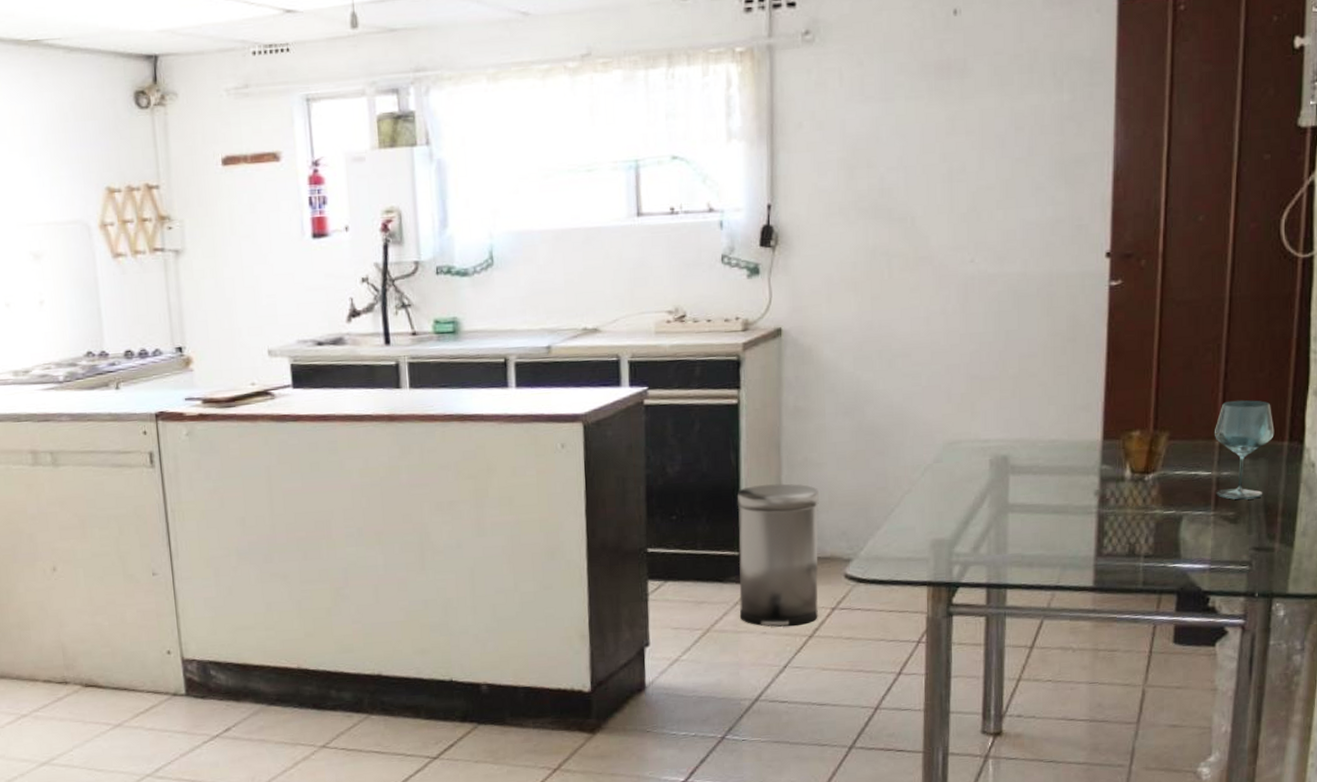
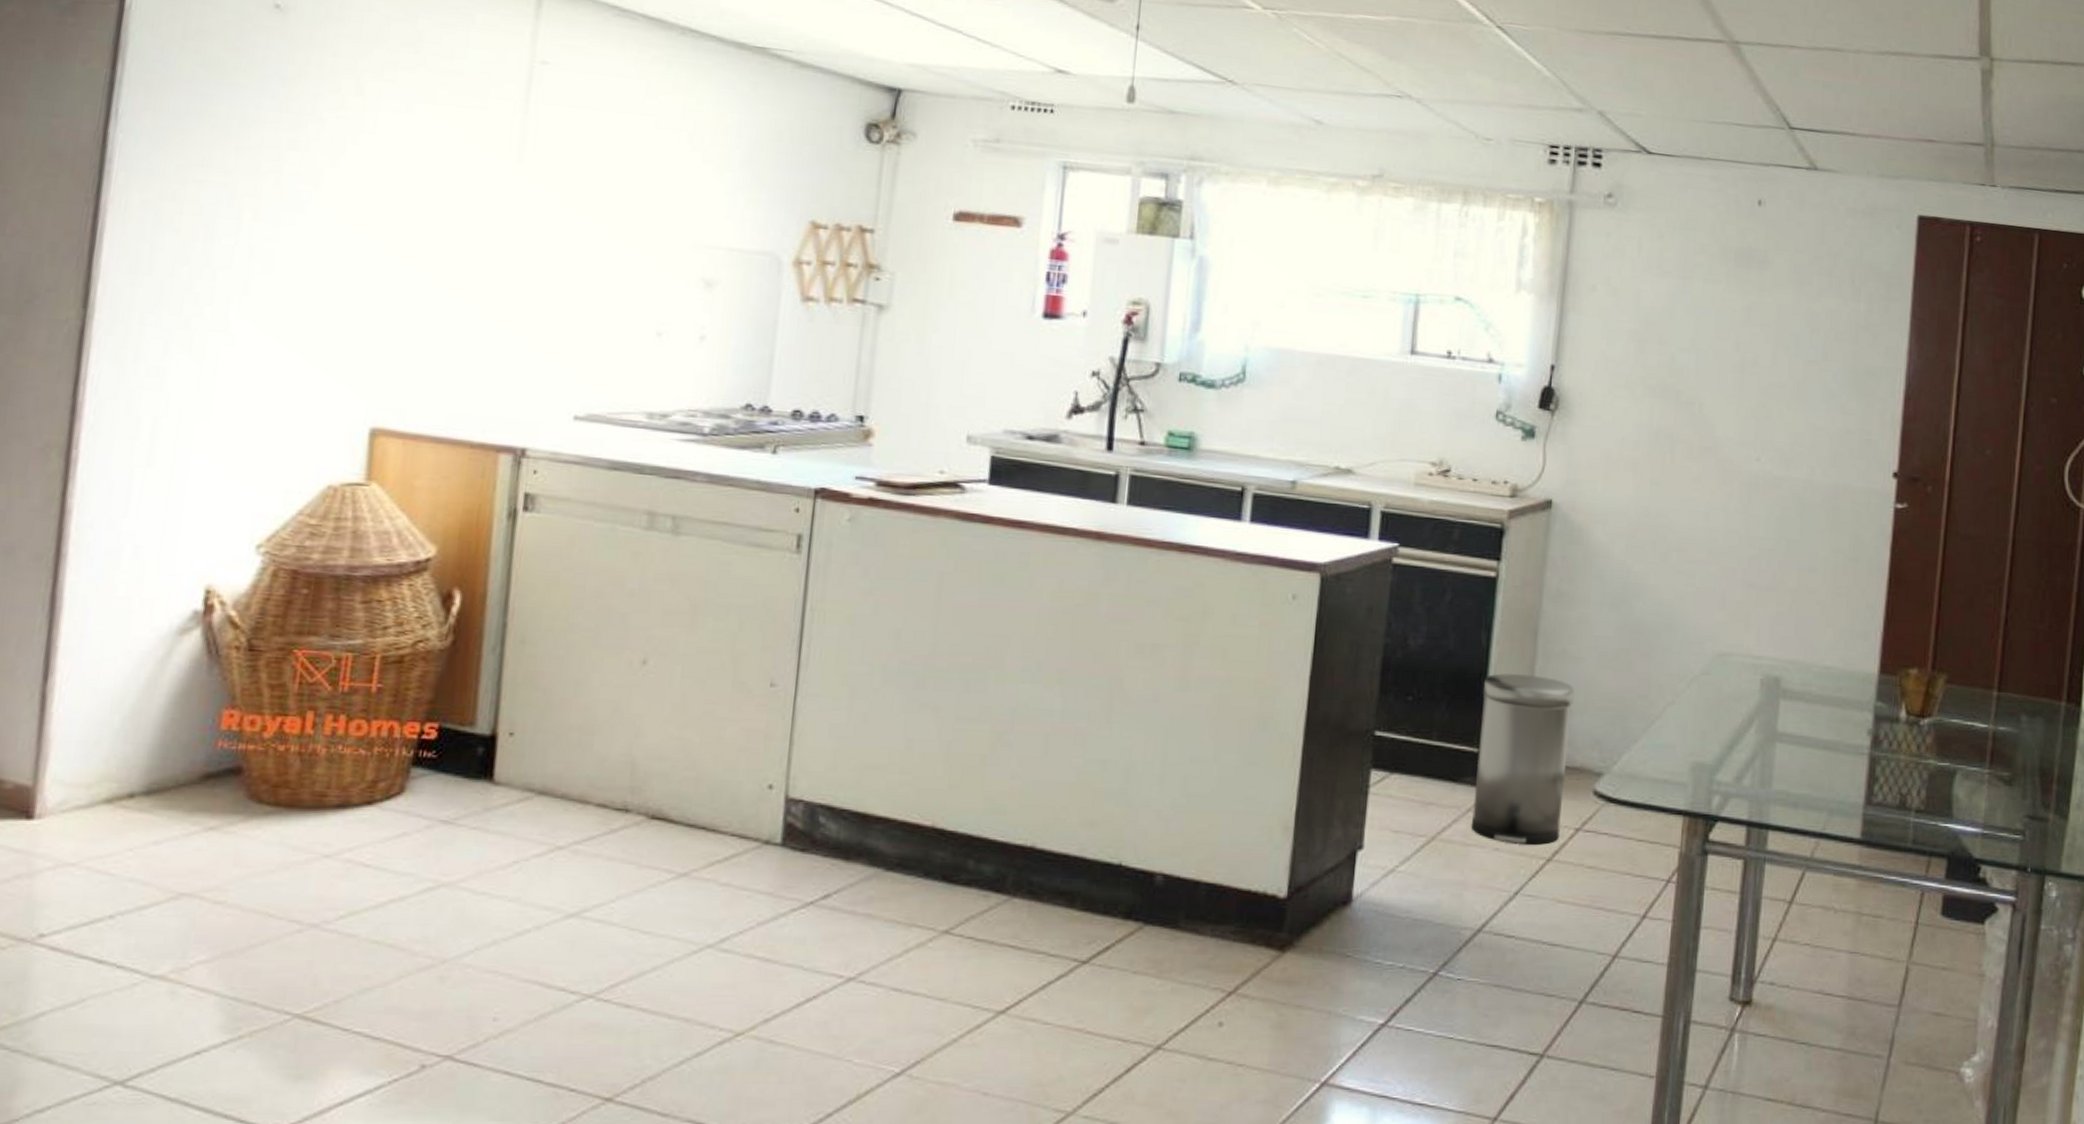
wine glass: present [1214,400,1274,500] -> none [1992,649,2052,761]

